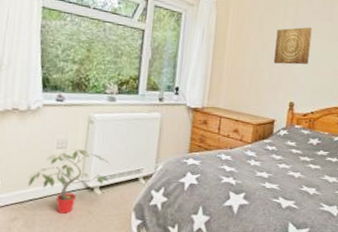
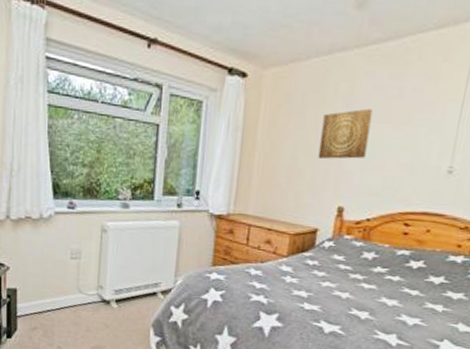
potted plant: present [28,149,109,214] -> none [45,259,125,326]

